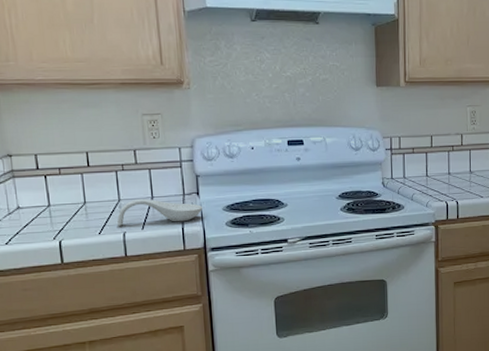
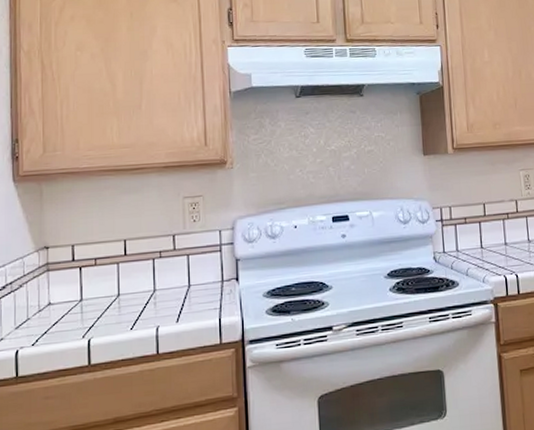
spoon rest: present [117,198,203,226] -> none [151,287,243,319]

